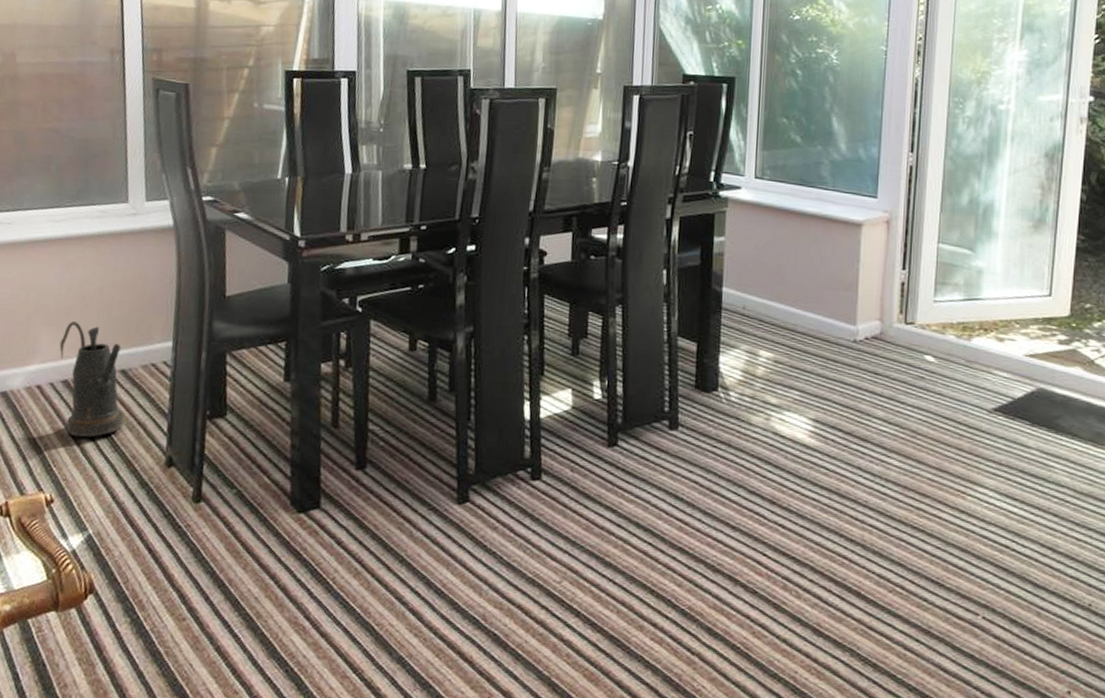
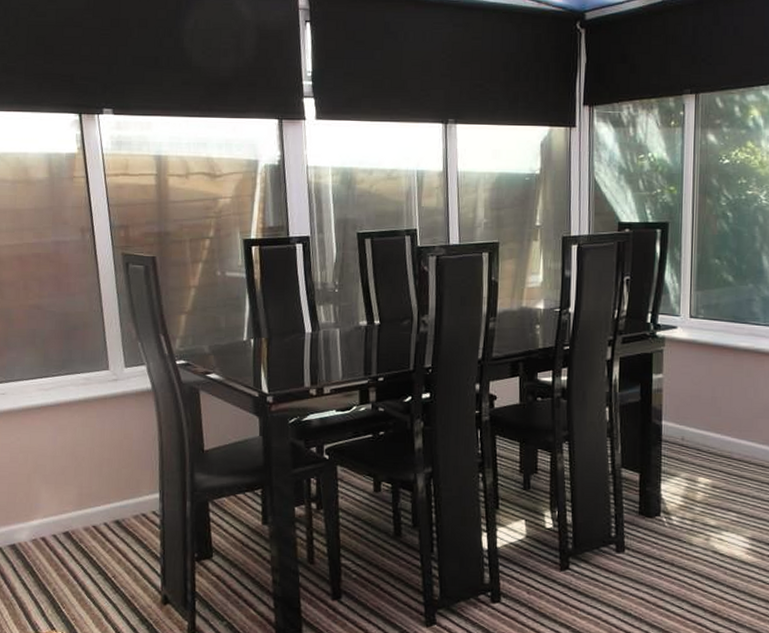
watering can: present [59,321,125,438] -> none [58,479,122,582]

